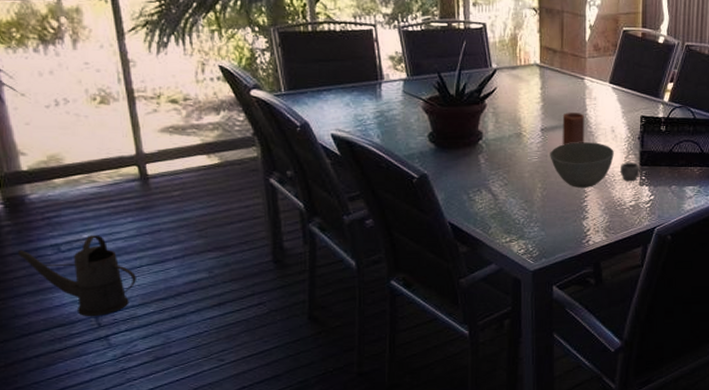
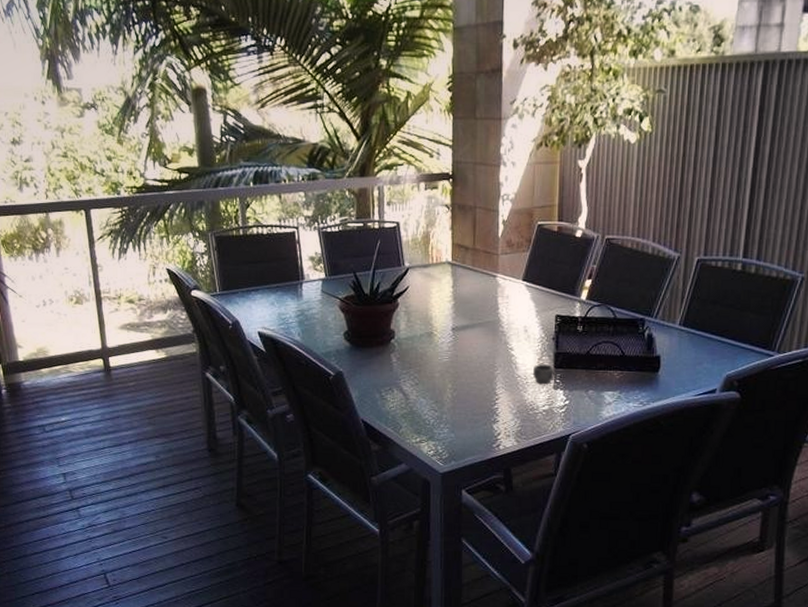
watering can: present [17,235,136,316] -> none [15,418,100,490]
bowl: present [550,142,614,187] -> none [460,342,527,390]
candle: present [562,112,585,145] -> none [473,311,497,345]

